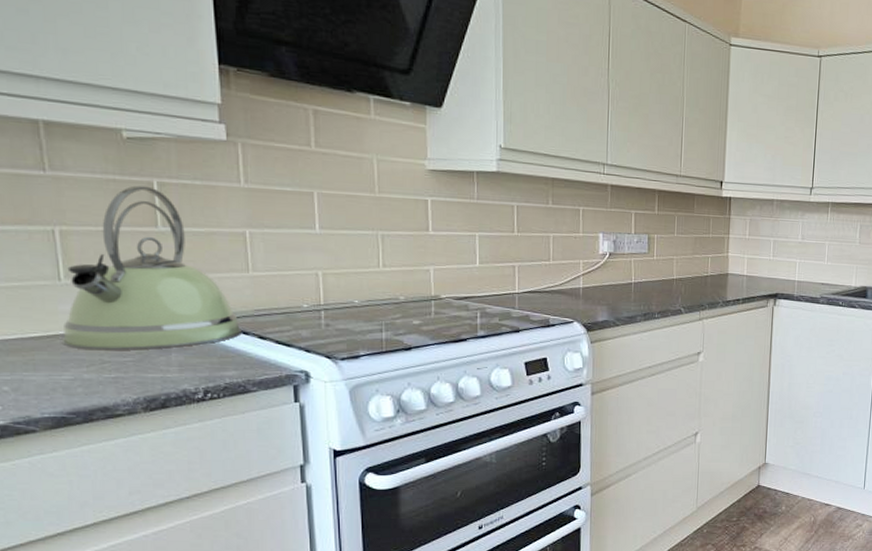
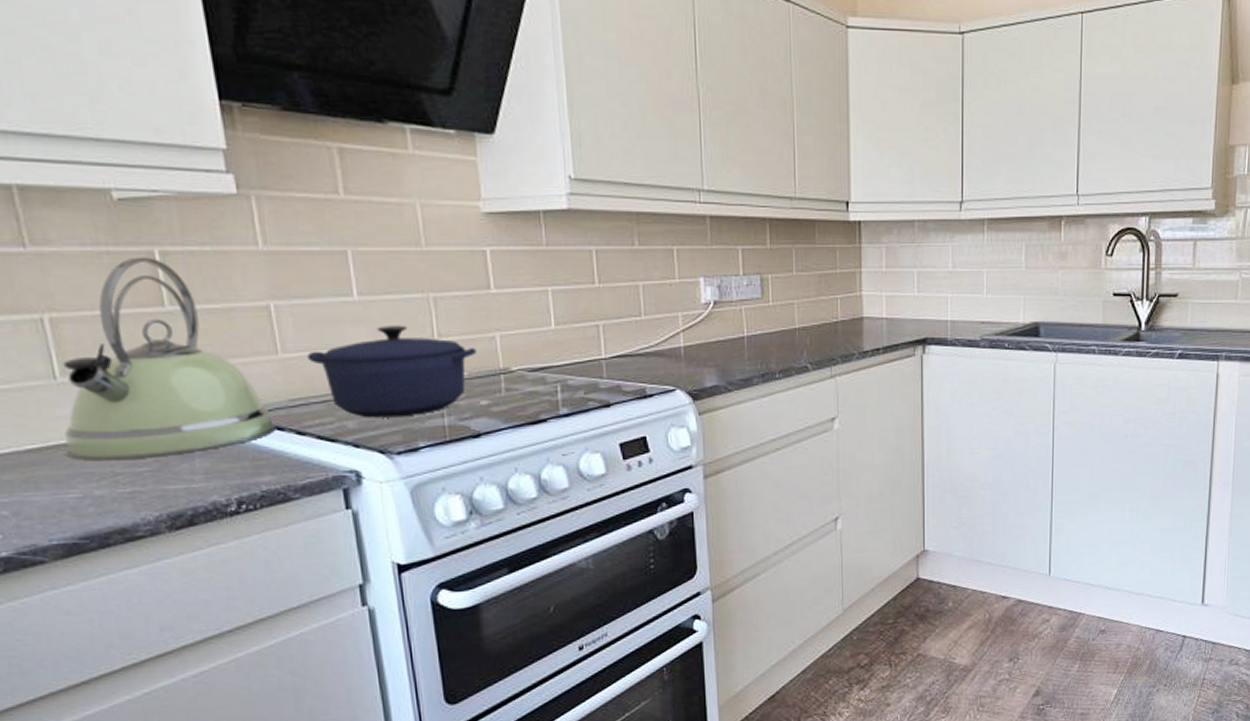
cooking pot: none [273,254,413,330] -> present [306,325,476,418]

